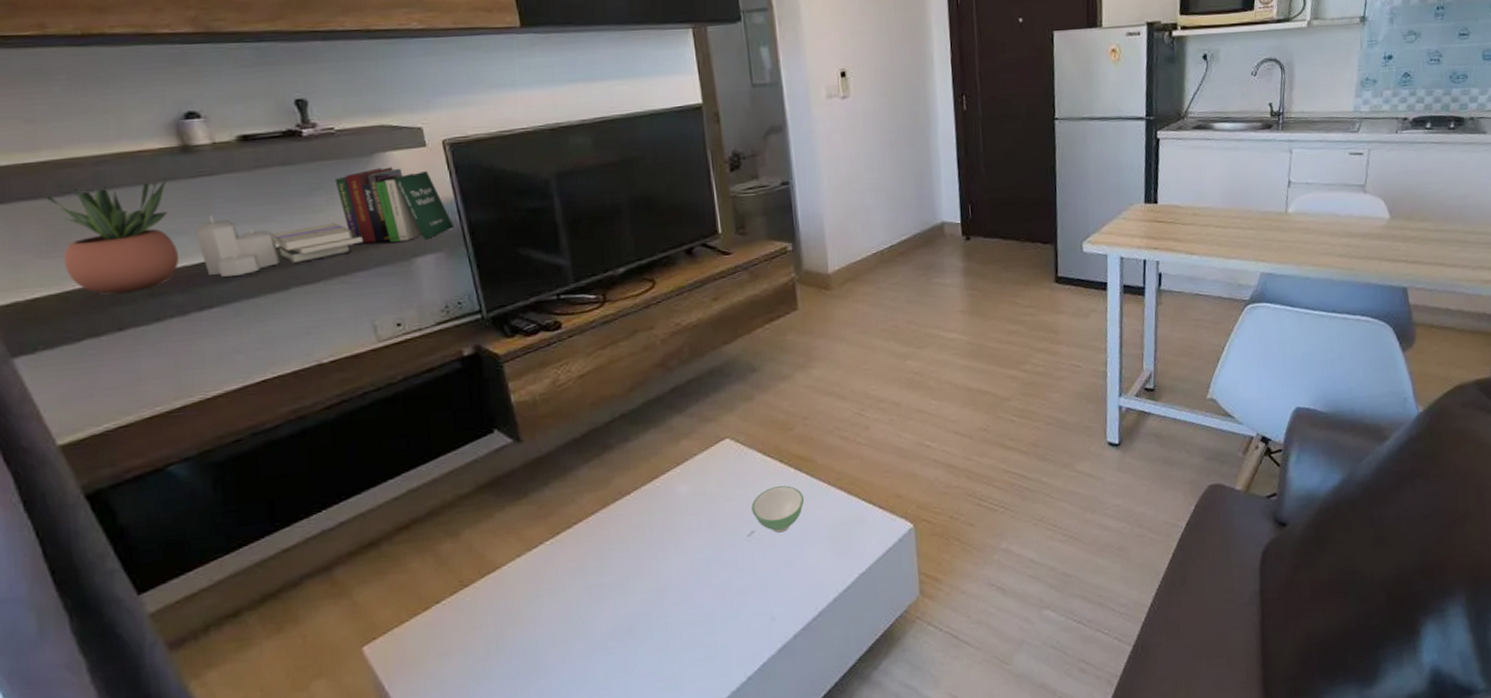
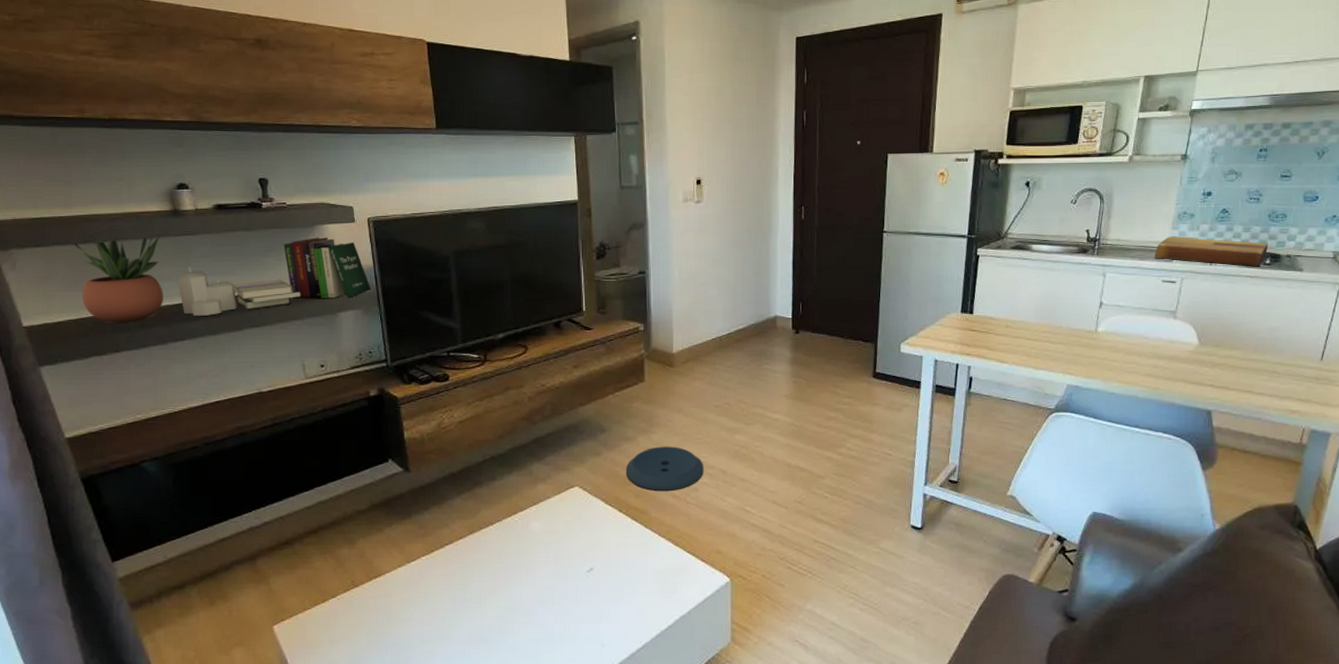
bowl: present [751,485,805,533] -> none [592,532,638,572]
robot vacuum: none [784,380,875,434] -> present [626,446,704,492]
cutting board: none [1340,104,1452,133] -> present [1154,236,1269,267]

